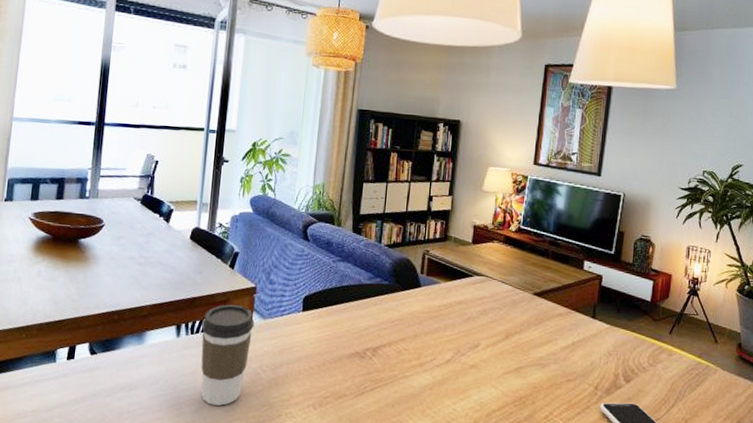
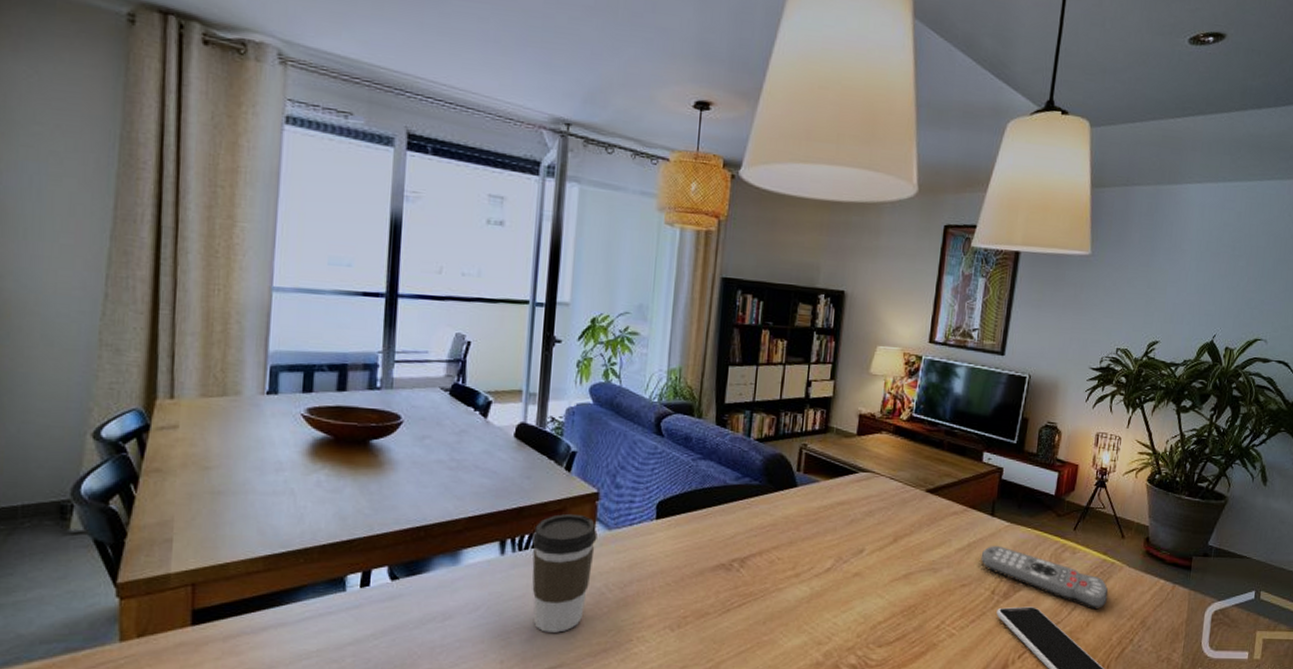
remote control: none [584,345,705,409] -> present [980,546,1109,610]

